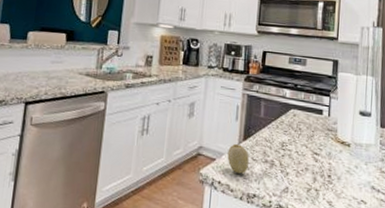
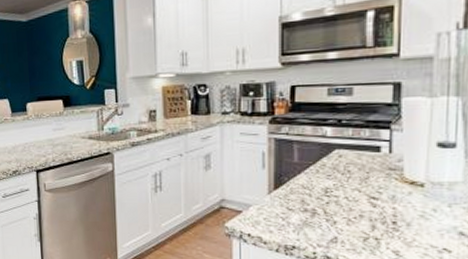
fruit: present [227,143,249,174] -> none [256,193,283,225]

